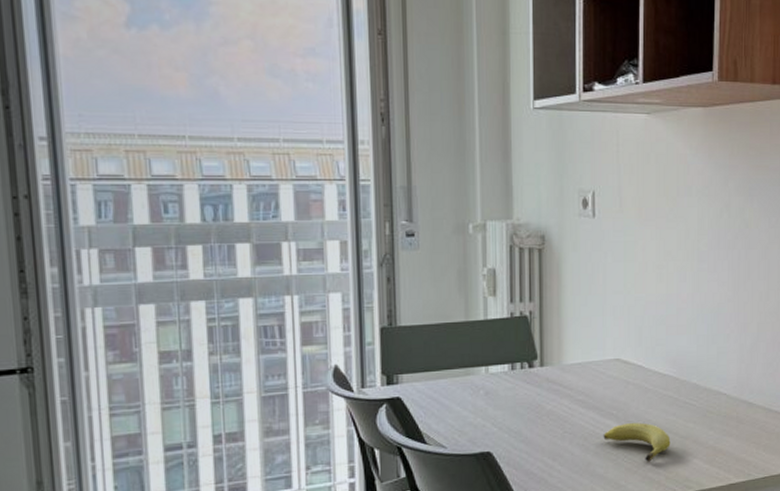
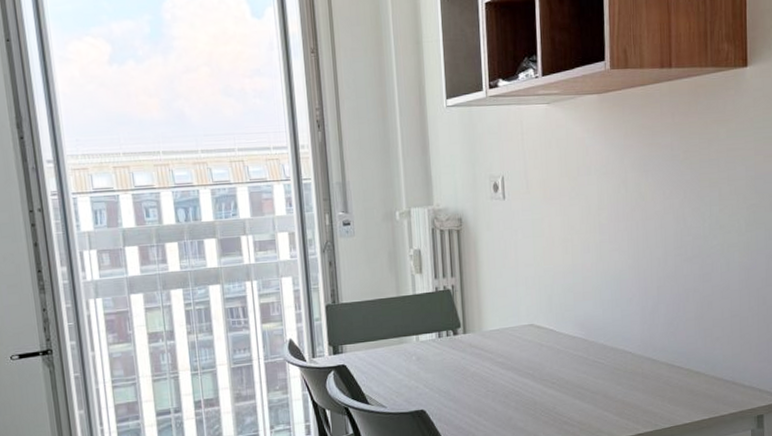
fruit: present [603,423,671,462] -> none [522,380,583,416]

